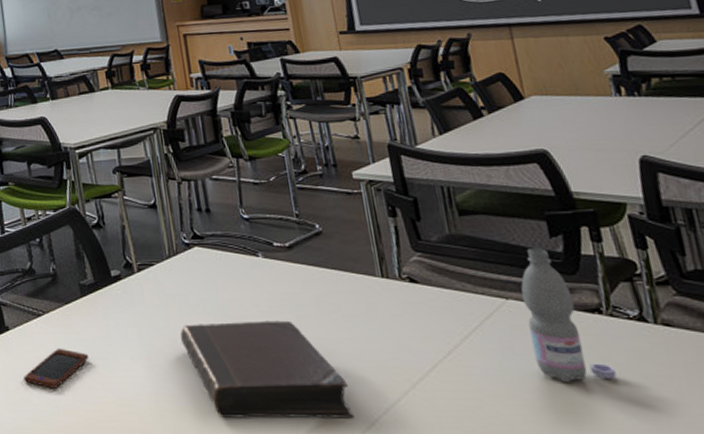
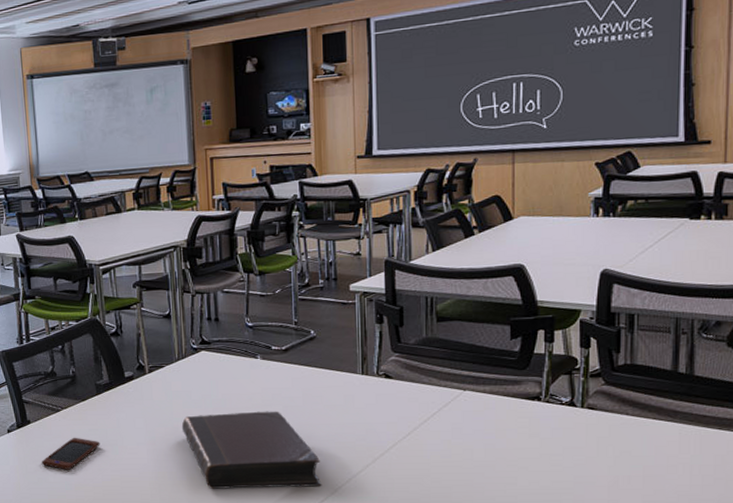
water bottle: present [521,248,617,383] -> none [477,348,541,455]

